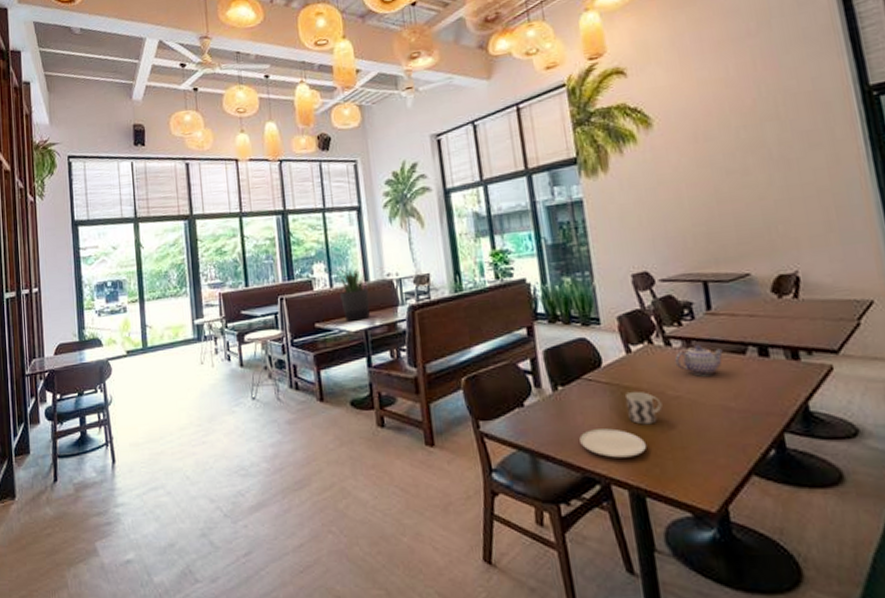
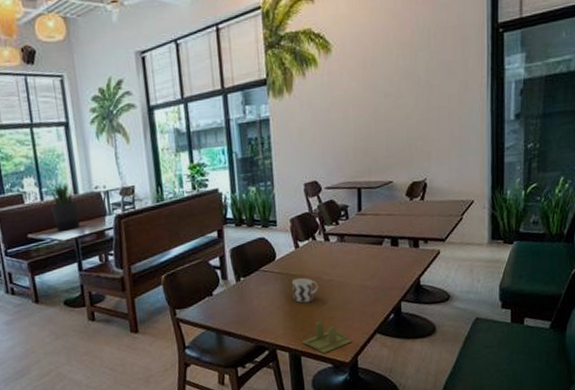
plate: present [579,428,647,458] -> none [255,307,305,330]
napkin holder: none [645,450,717,496] -> present [302,321,352,353]
teapot: present [674,345,724,377] -> none [331,239,367,264]

